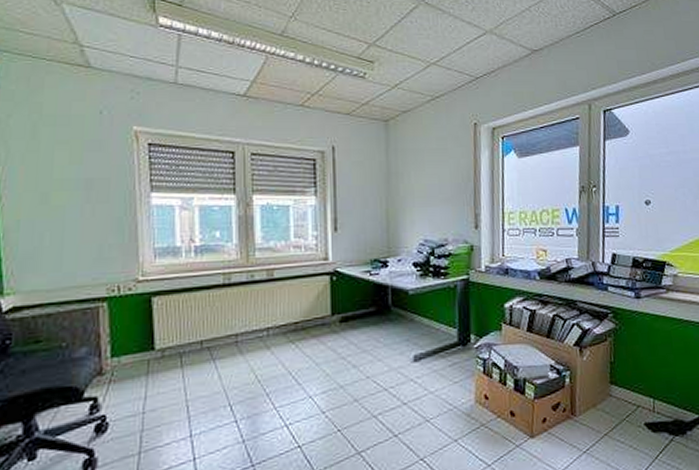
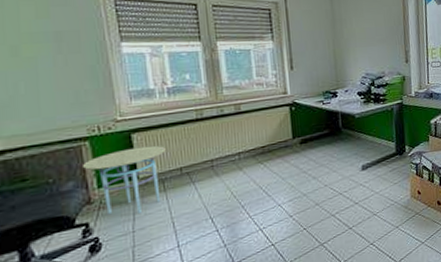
side table: none [97,312,187,391] -> present [81,145,166,215]

